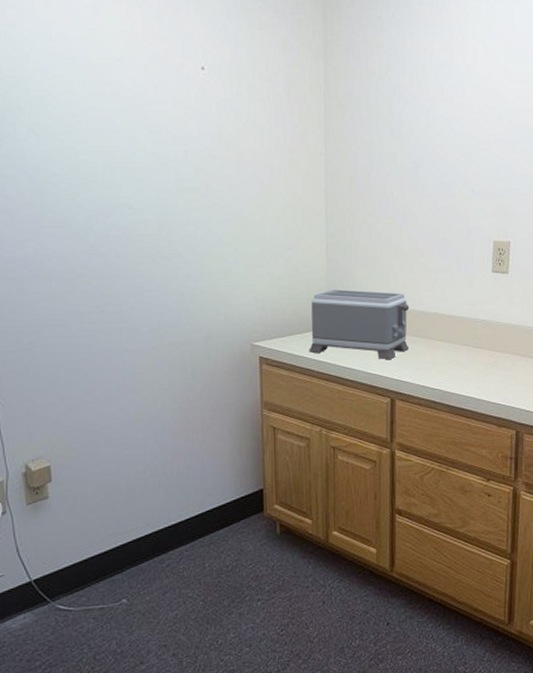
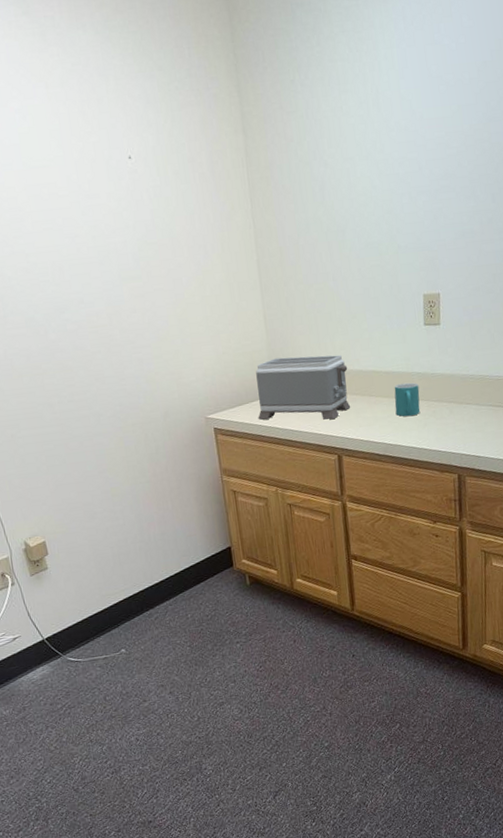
mug: none [455,329,482,365] -> present [394,382,420,417]

